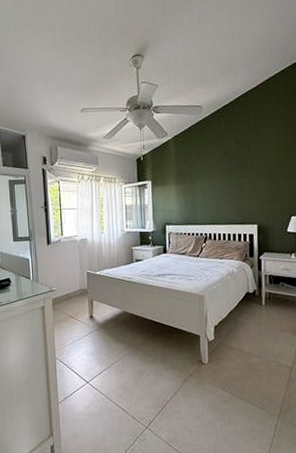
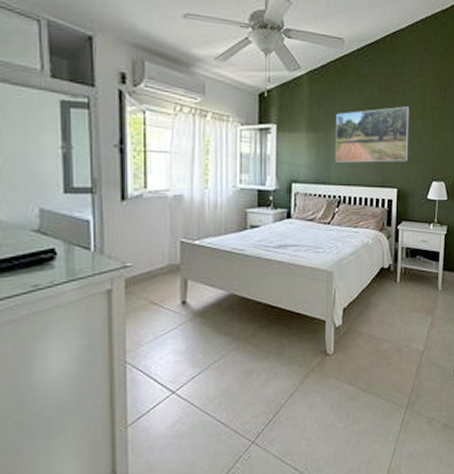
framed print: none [199,153,267,206] -> present [335,106,409,163]

